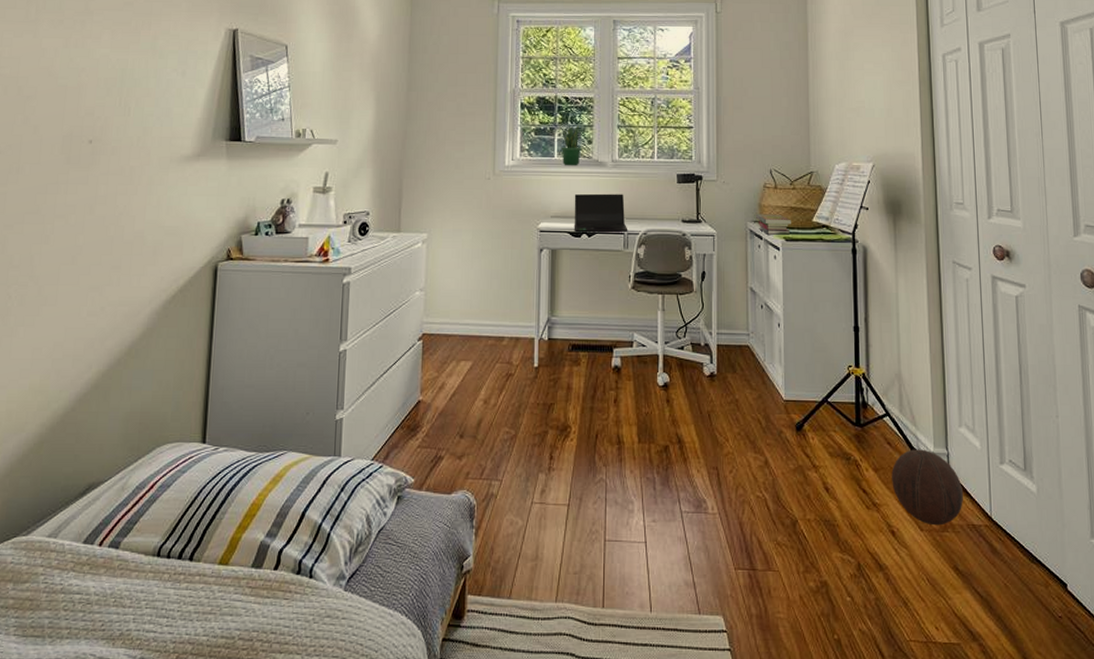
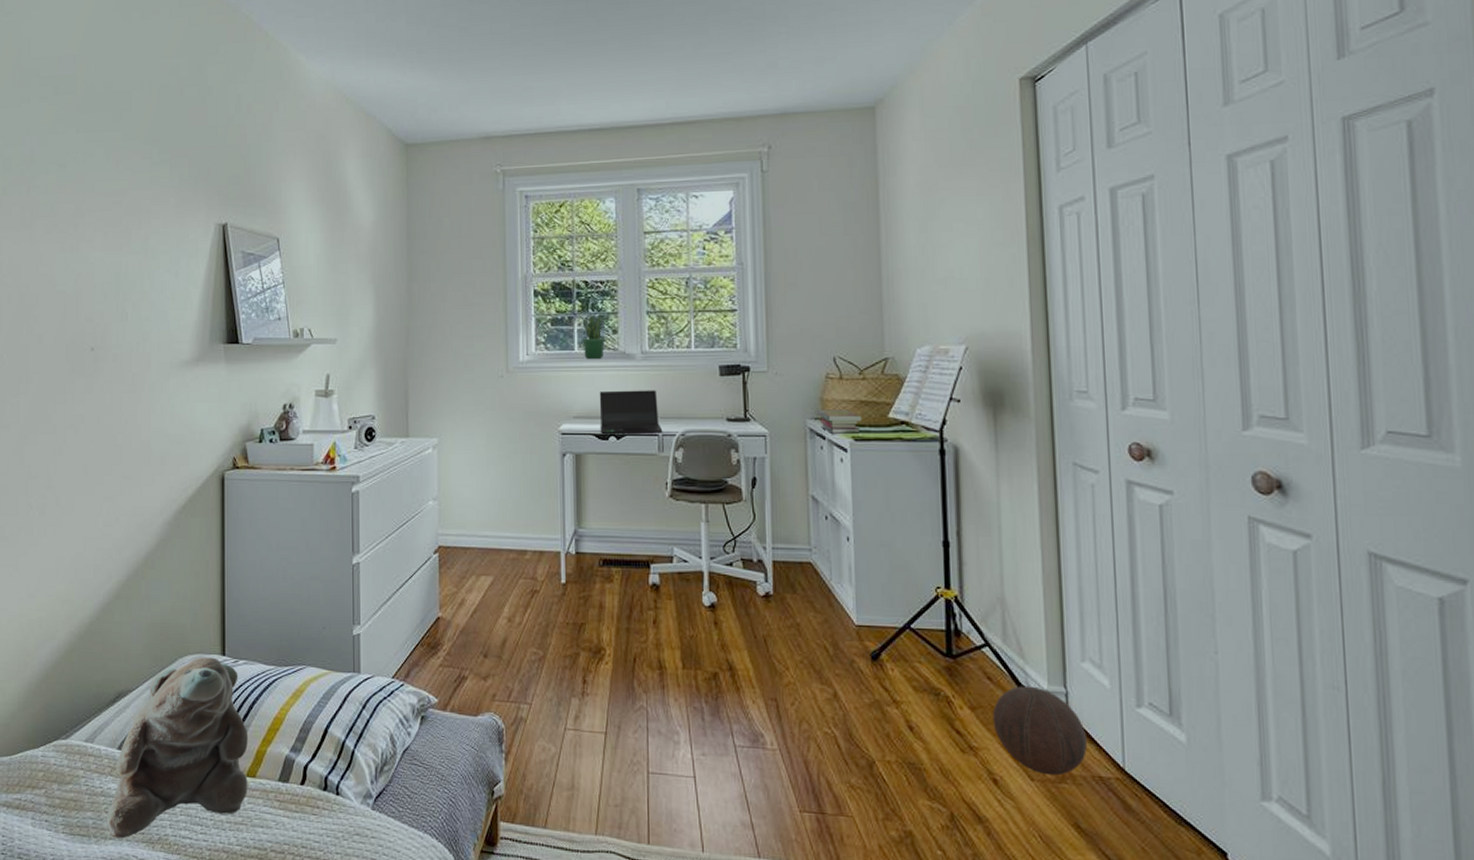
stuffed animal: none [63,445,224,637] -> present [106,657,249,839]

